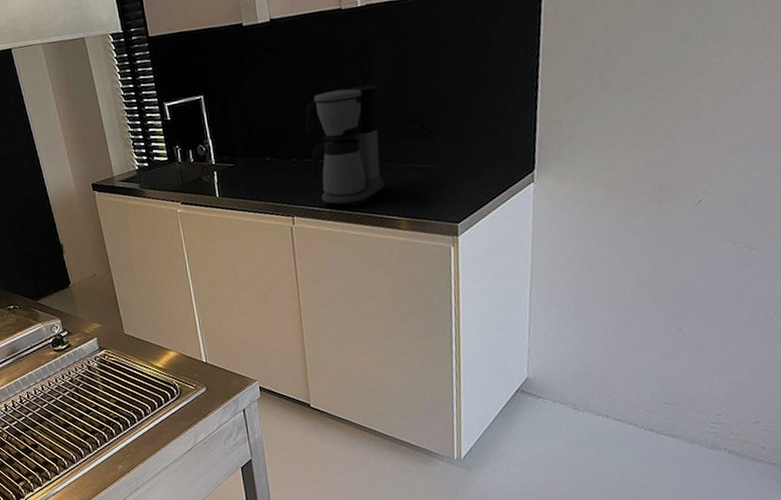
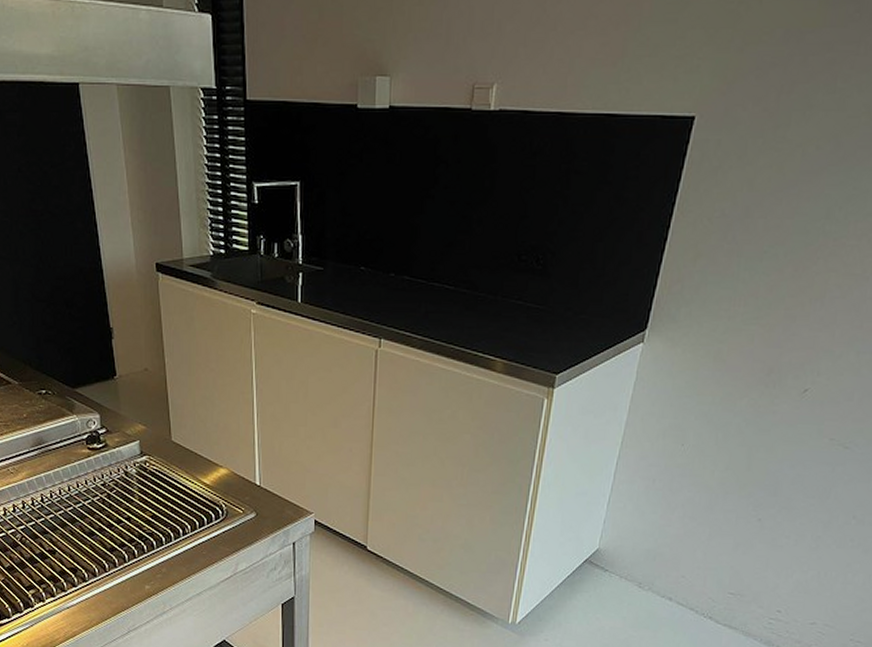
coffee maker: present [305,84,385,207] -> none [407,202,499,338]

